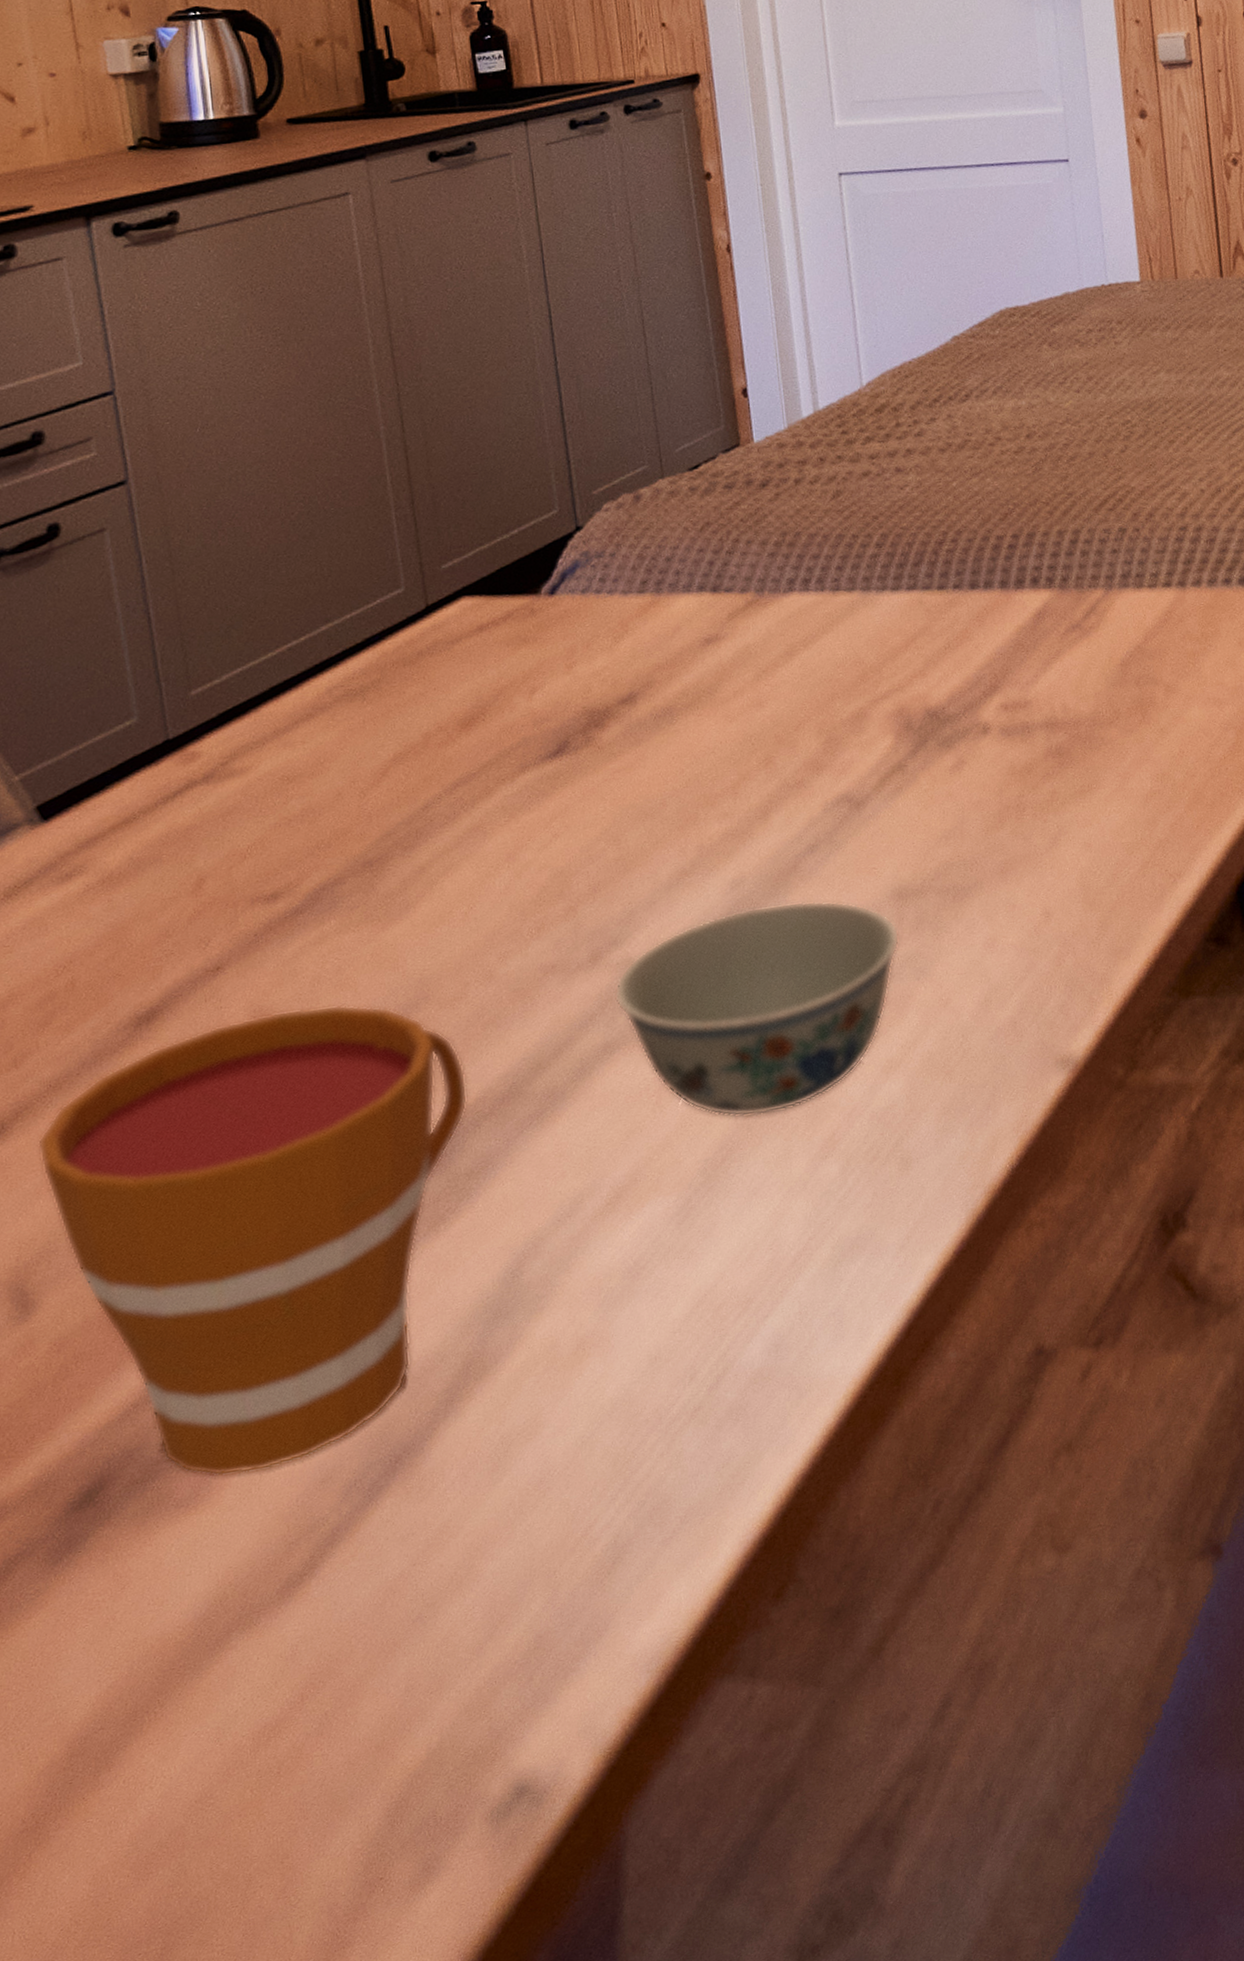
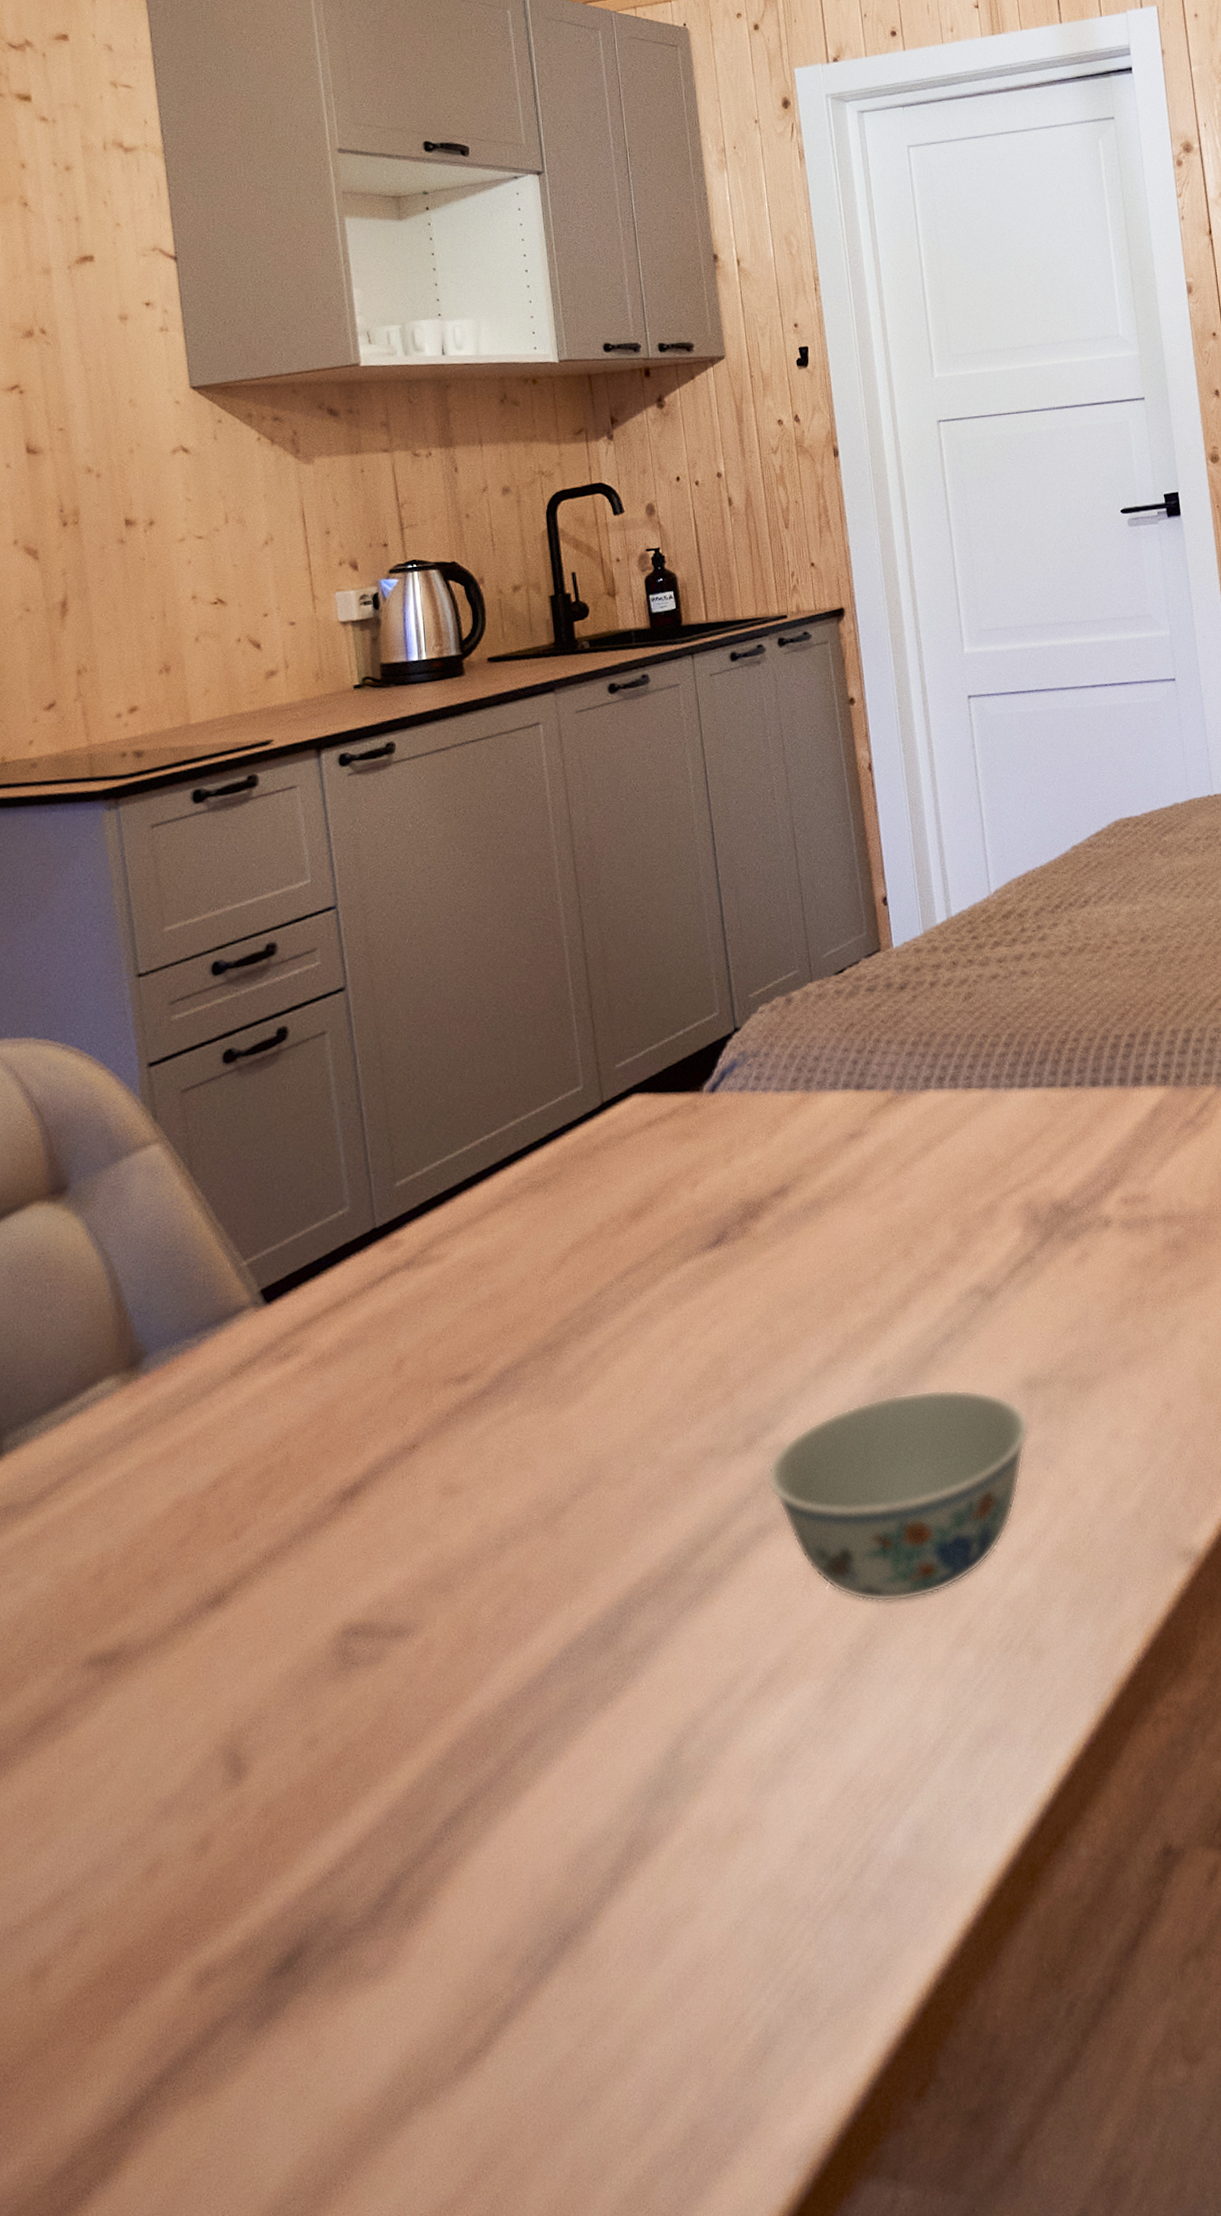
cup: present [38,1004,468,1477] -> none [253,1483,634,1948]

